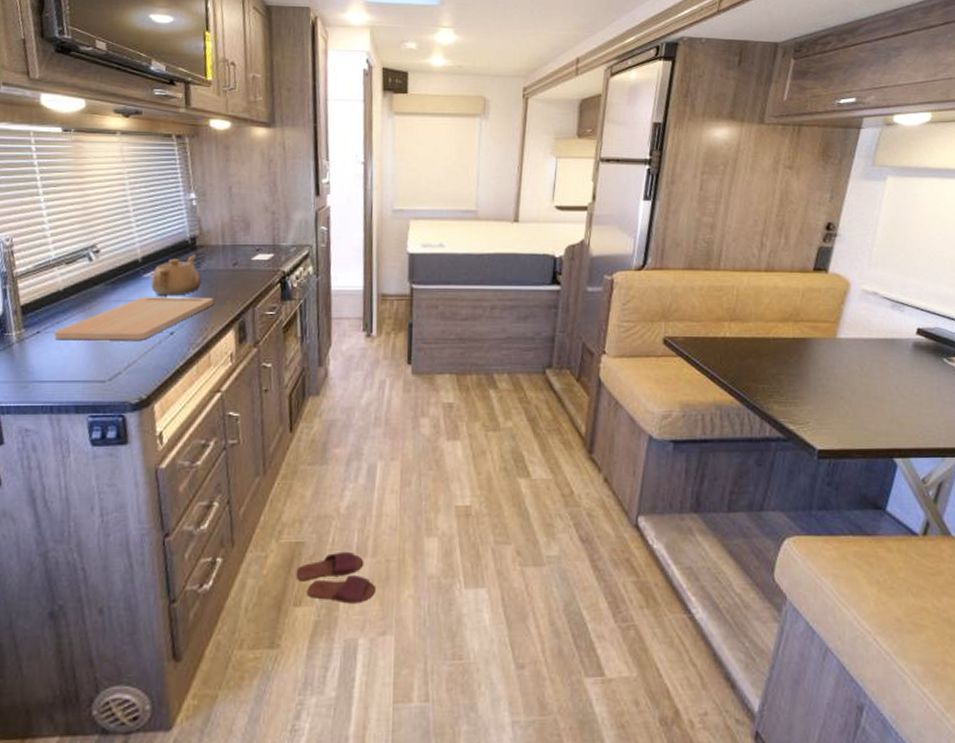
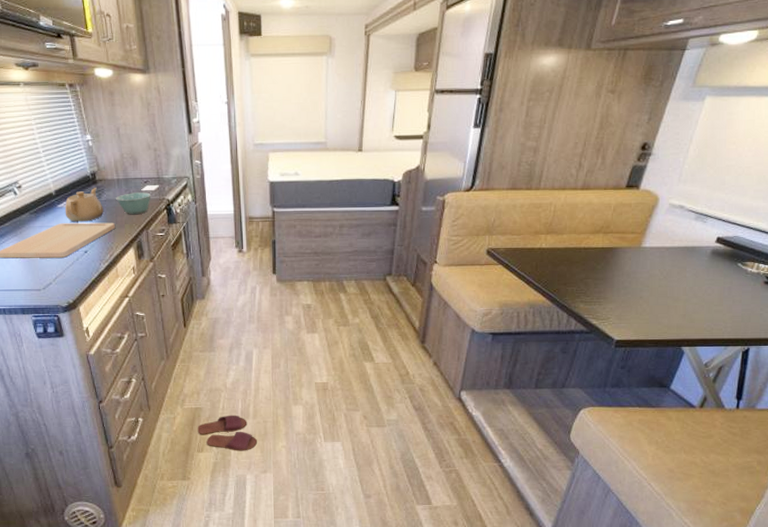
bowl: none [218,262,263,289] -> present [116,192,151,215]

